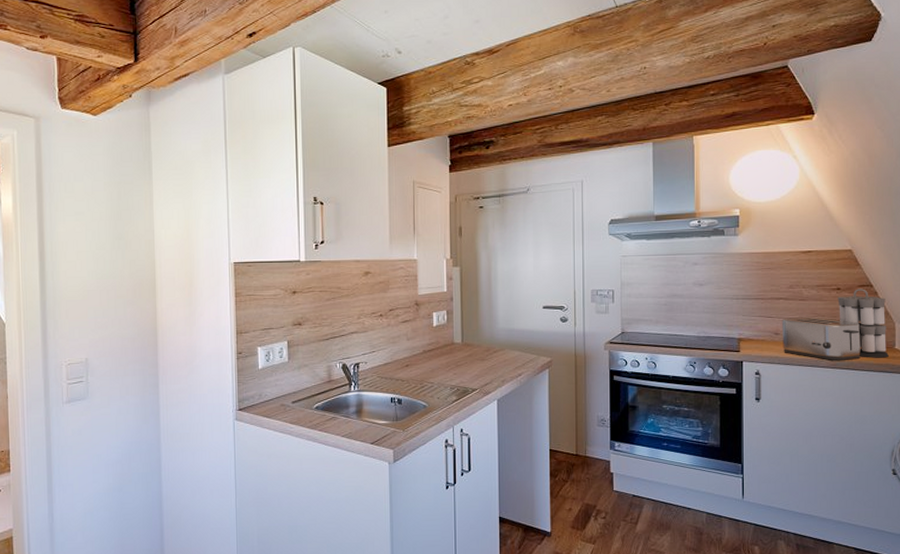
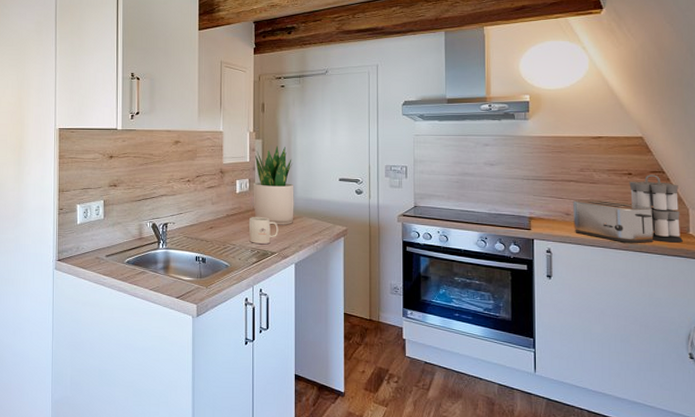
mug: none [447,351,479,381] -> present [248,217,279,245]
planter: none [451,273,496,360] -> present [253,146,294,225]

